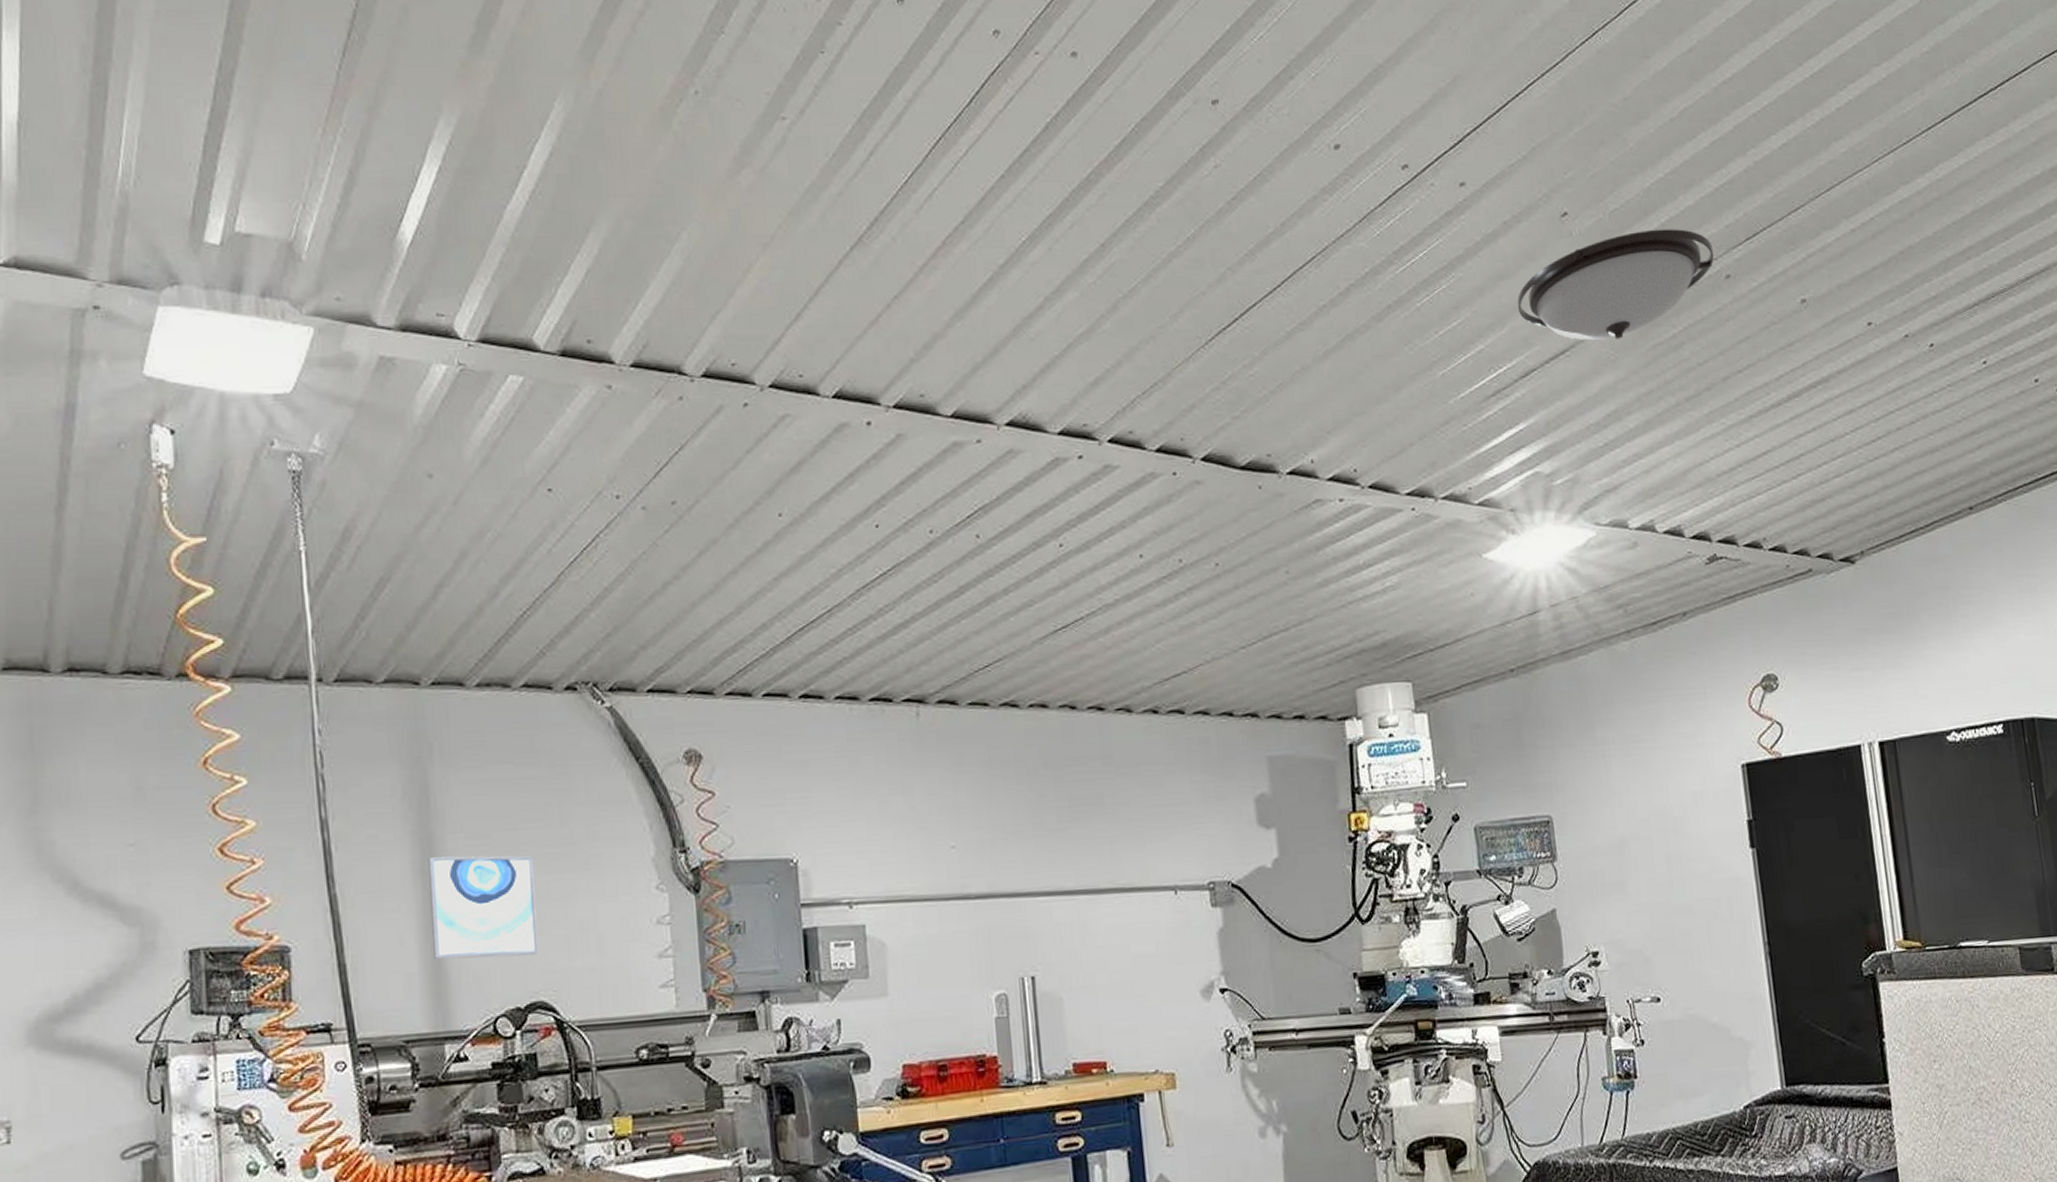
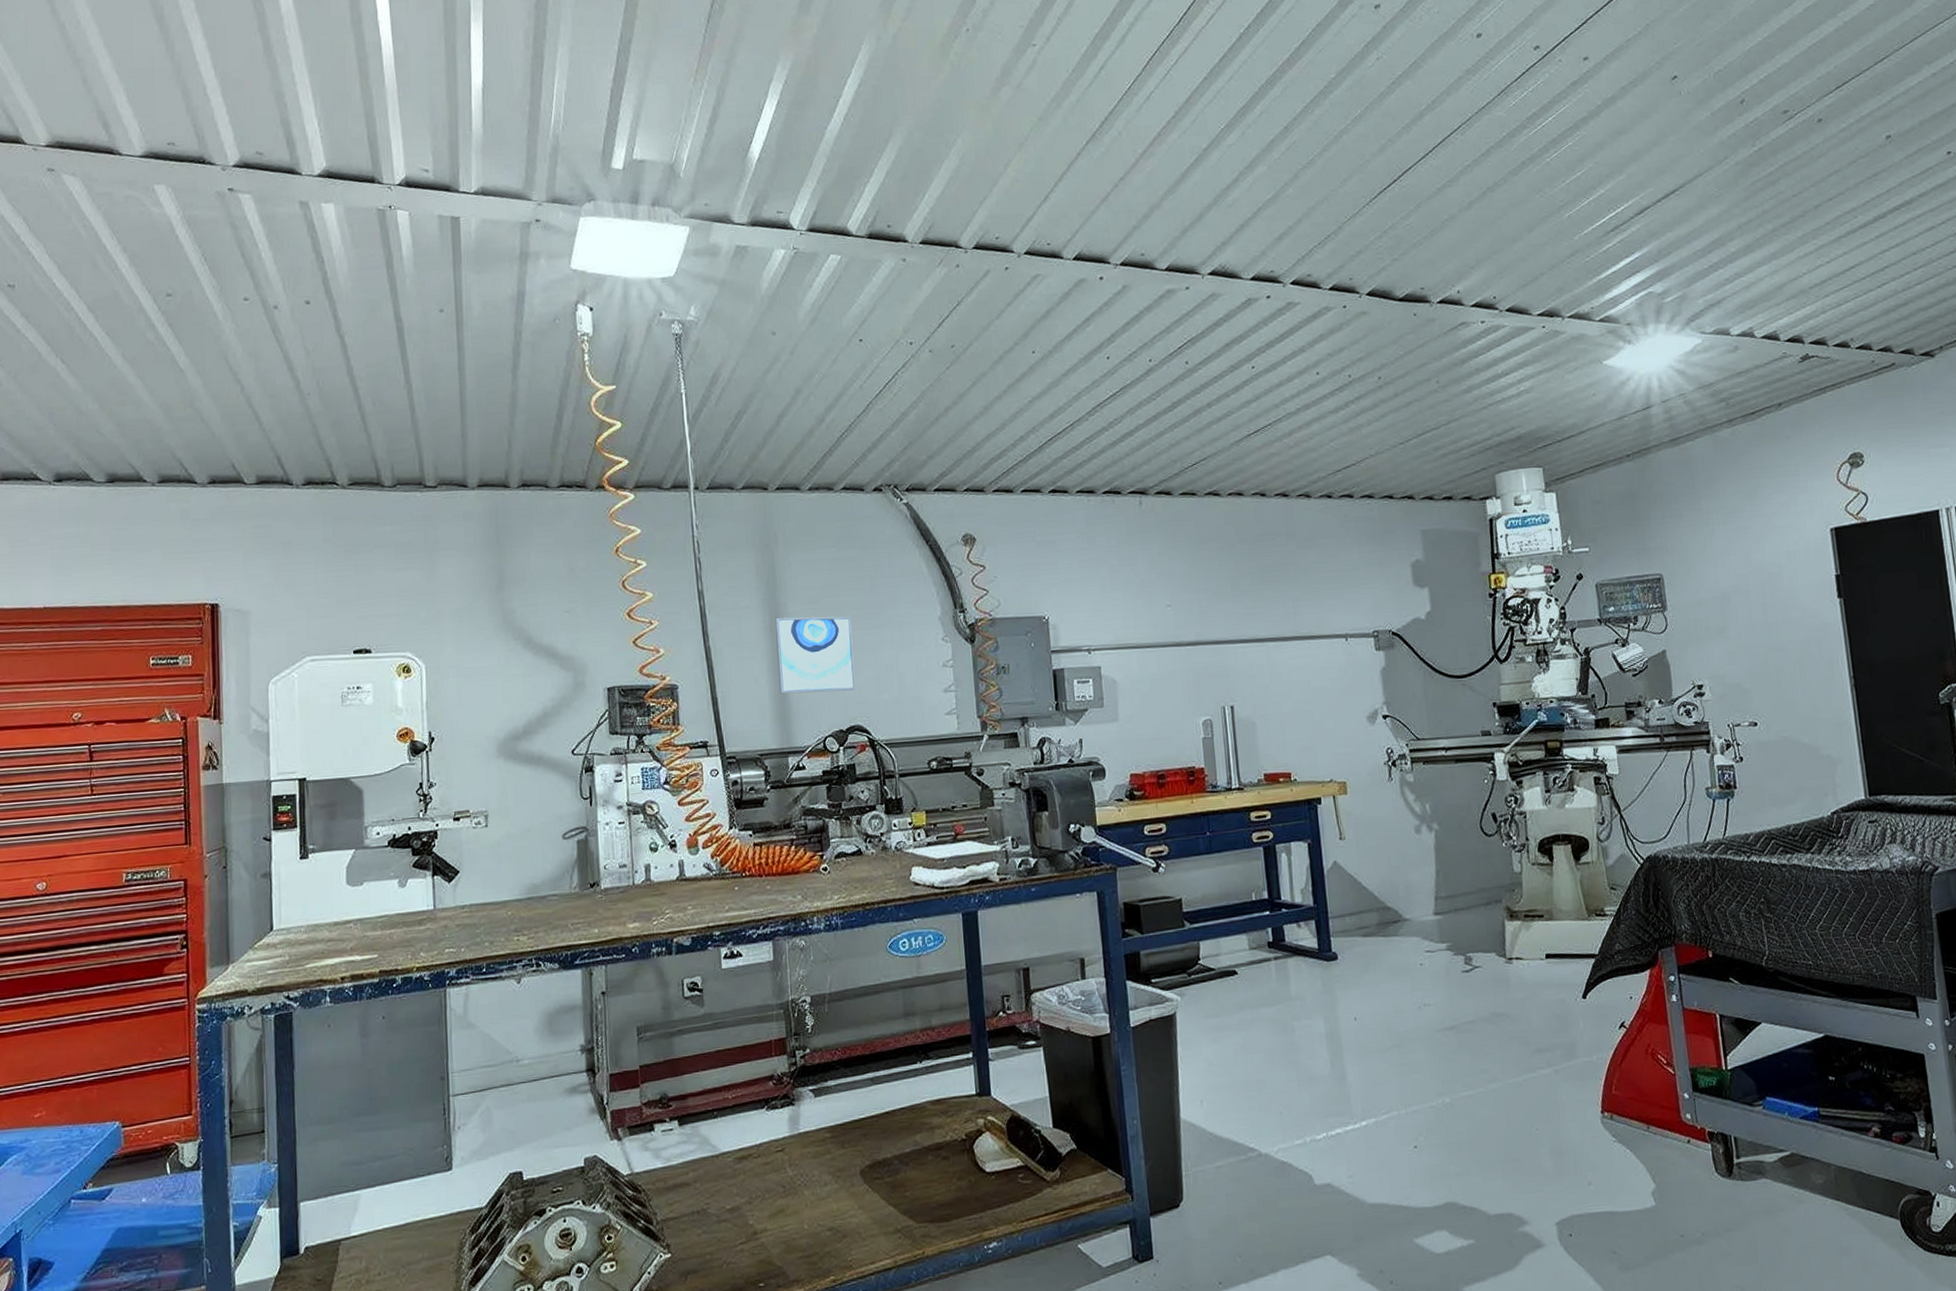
light fixture: present [1517,229,1714,340] -> none [1633,83,1808,181]

